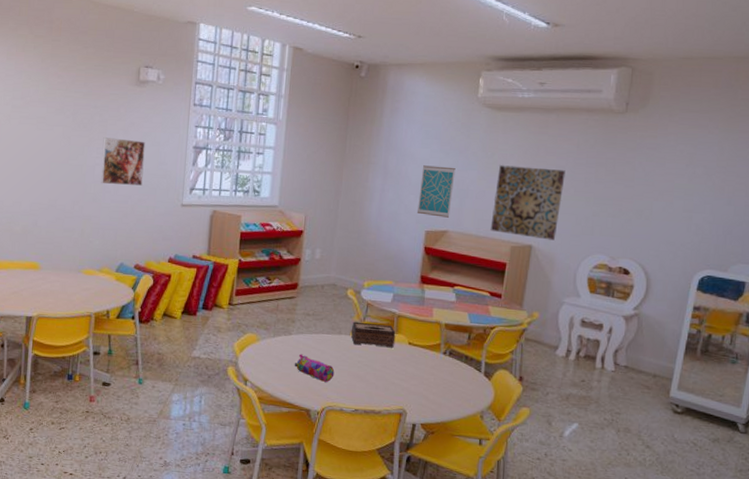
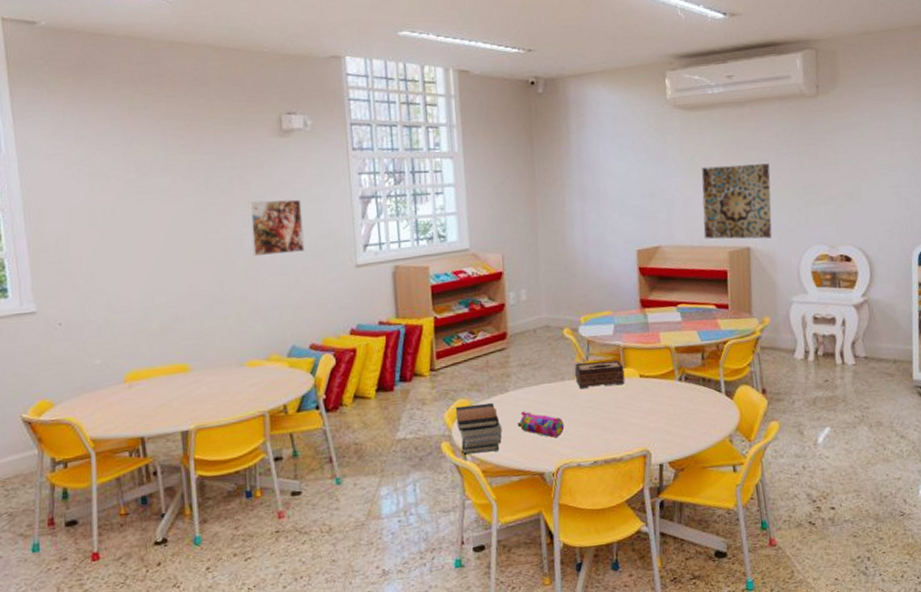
book stack: none [243,339,281,383] -> present [455,402,503,455]
wall art: present [416,165,456,218] -> none [621,177,660,233]

